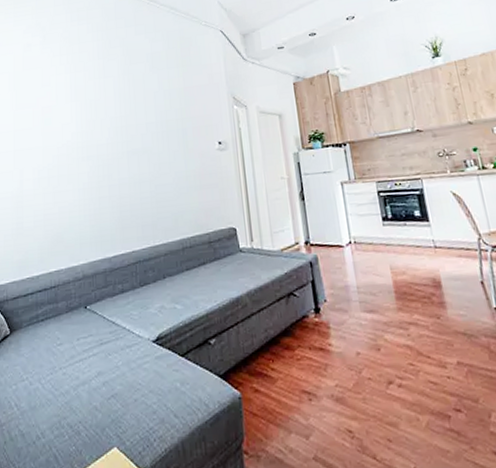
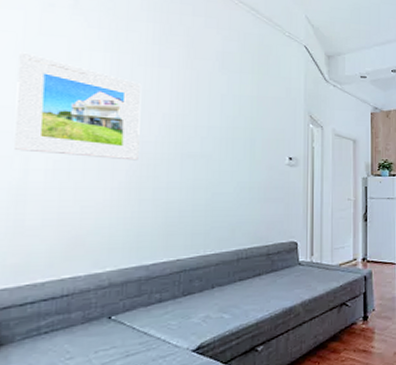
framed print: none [12,86,96,166] -> present [14,52,142,161]

